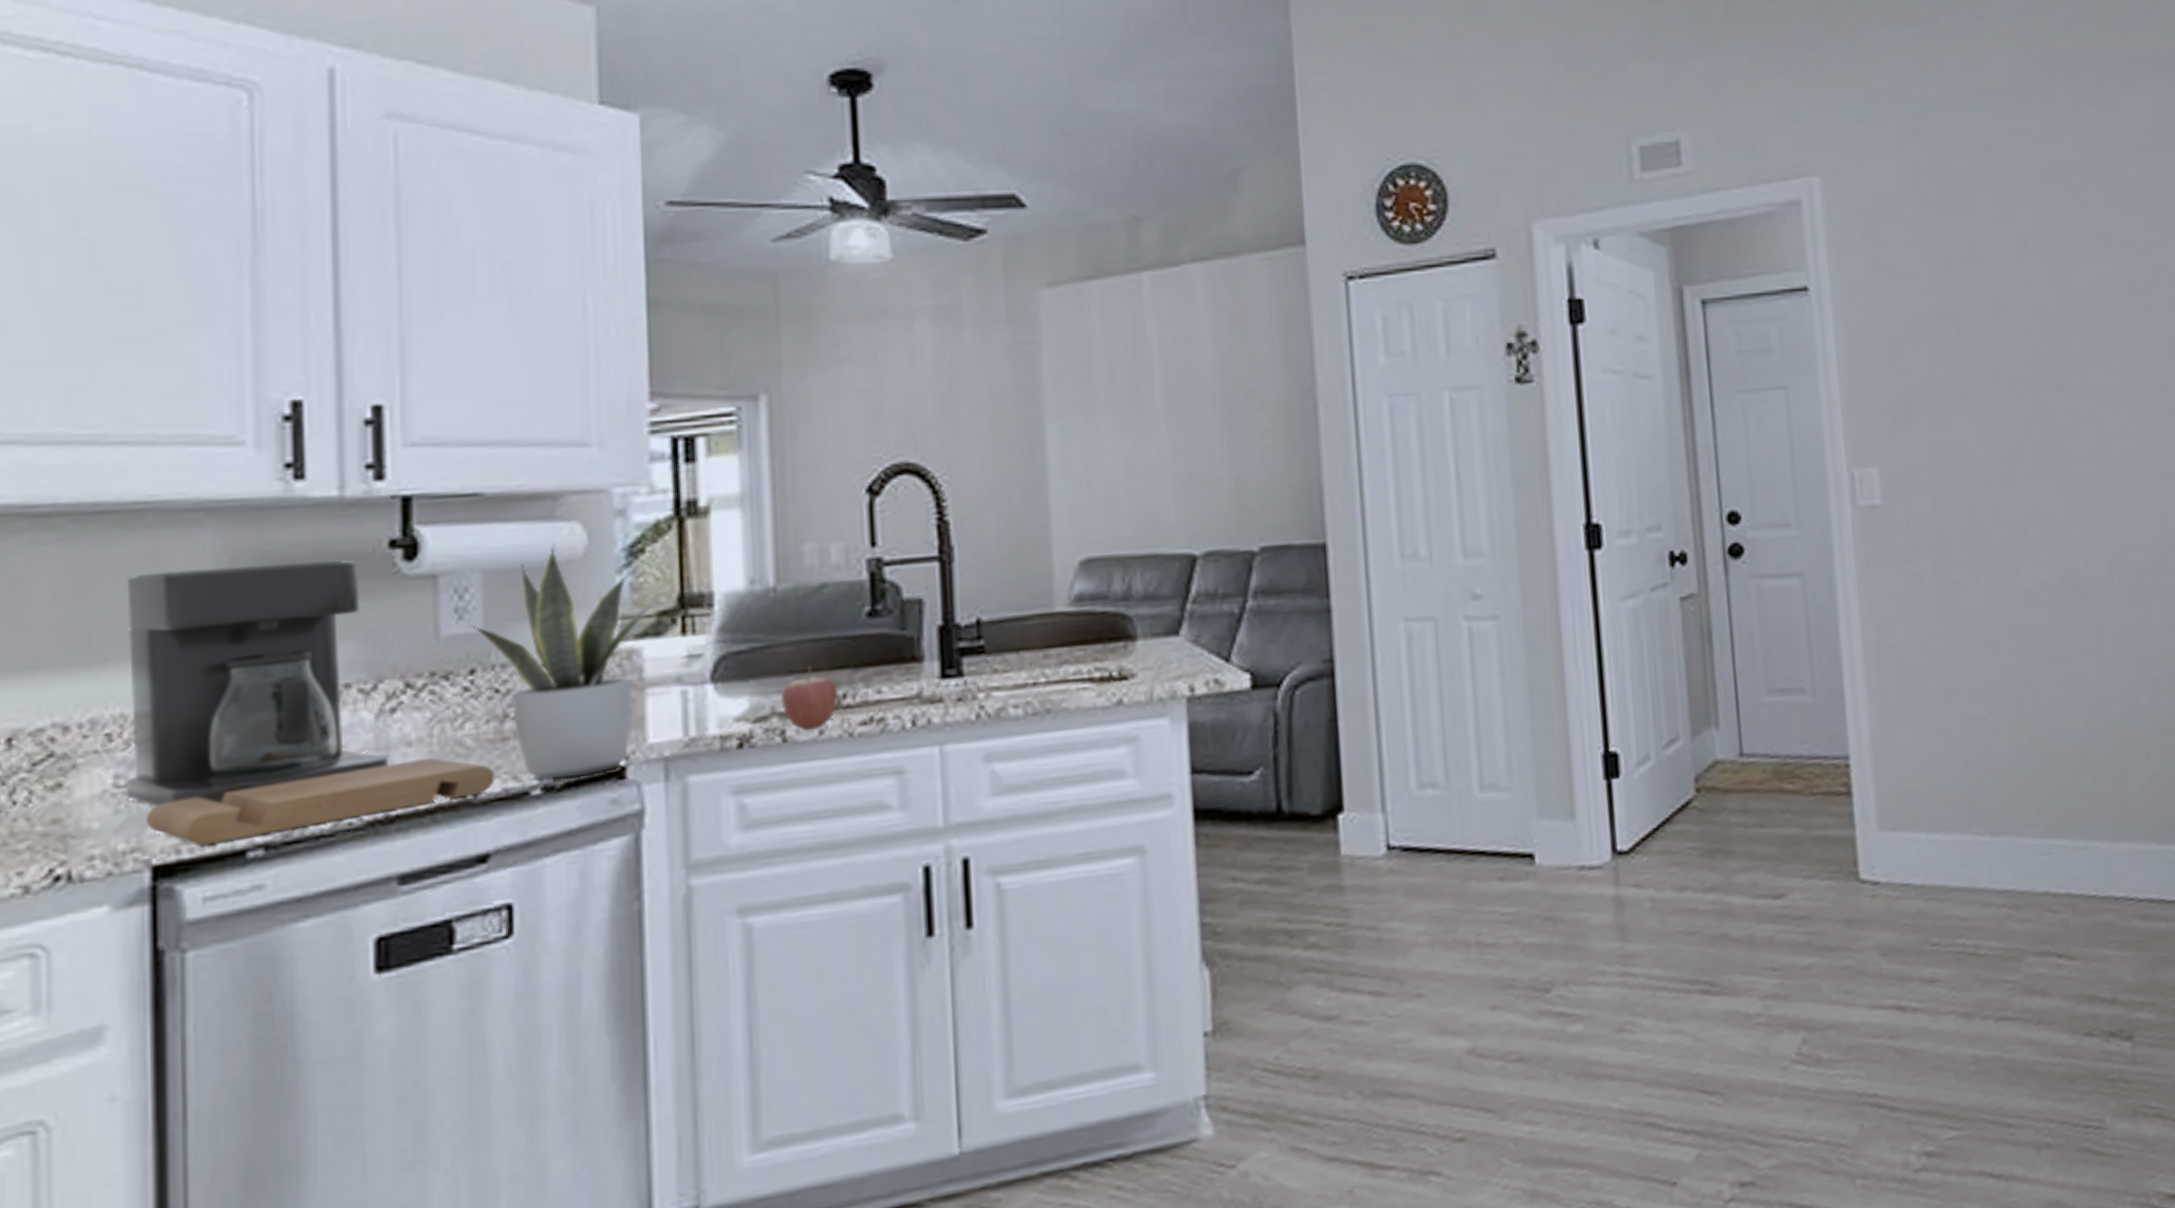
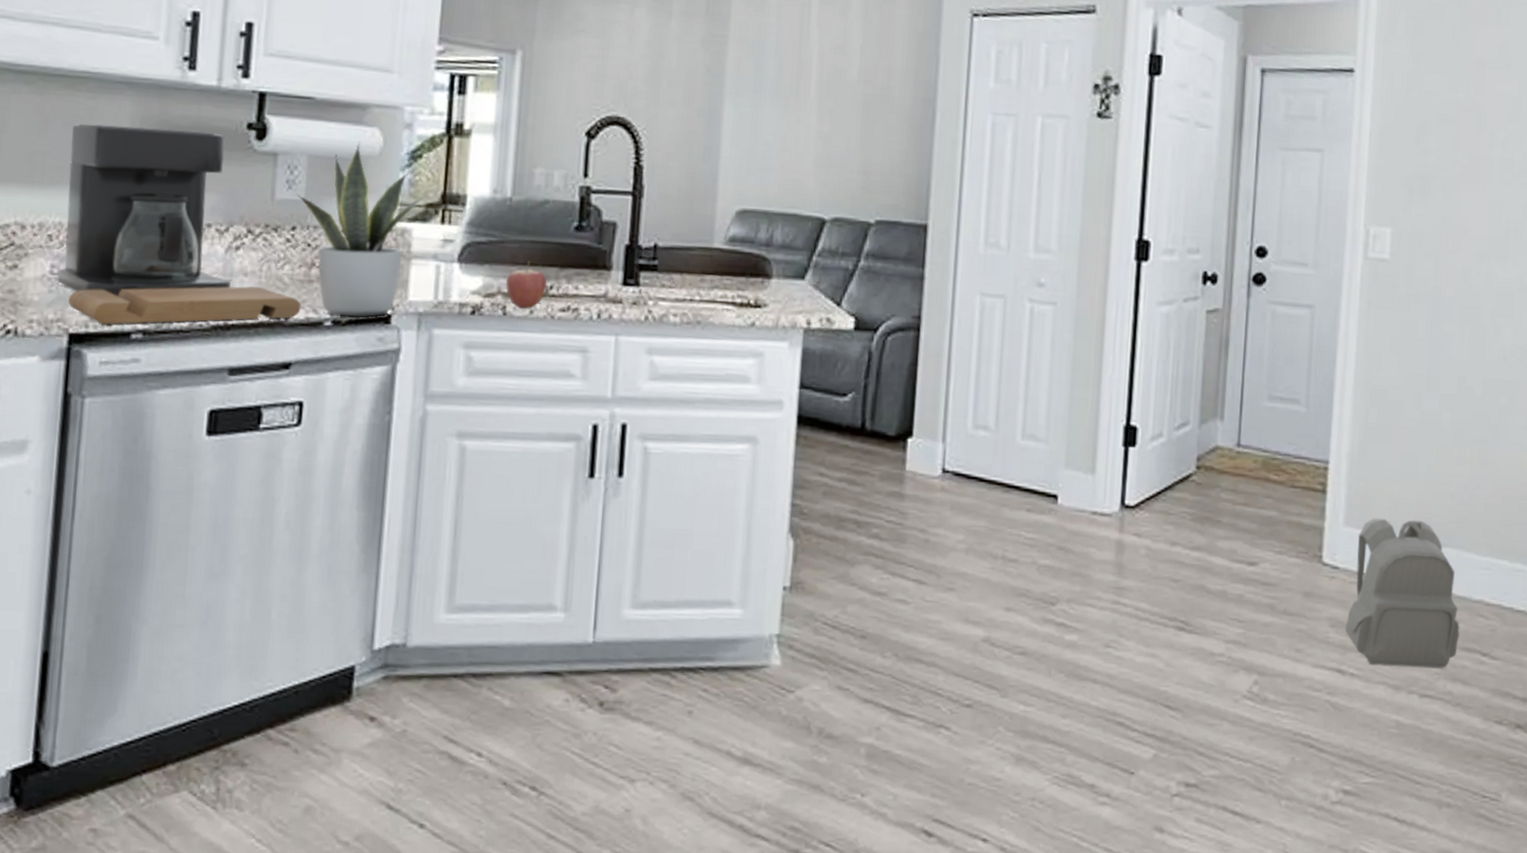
backpack: none [1896,809,2030,993] -> present [1344,518,1460,668]

